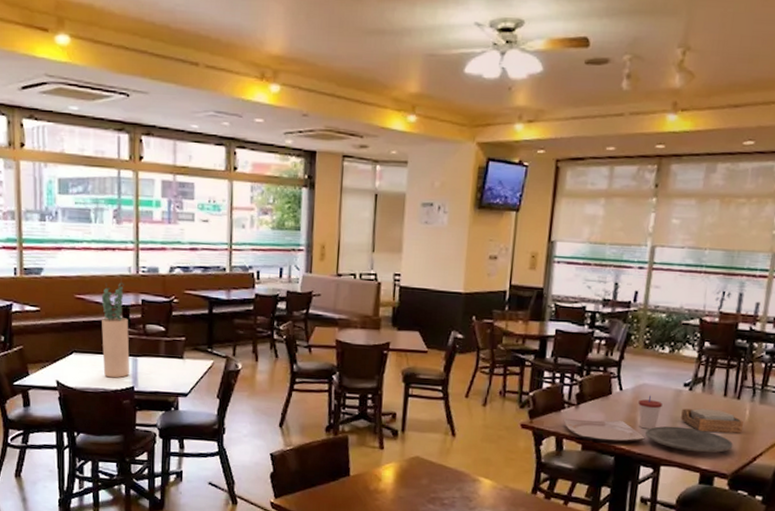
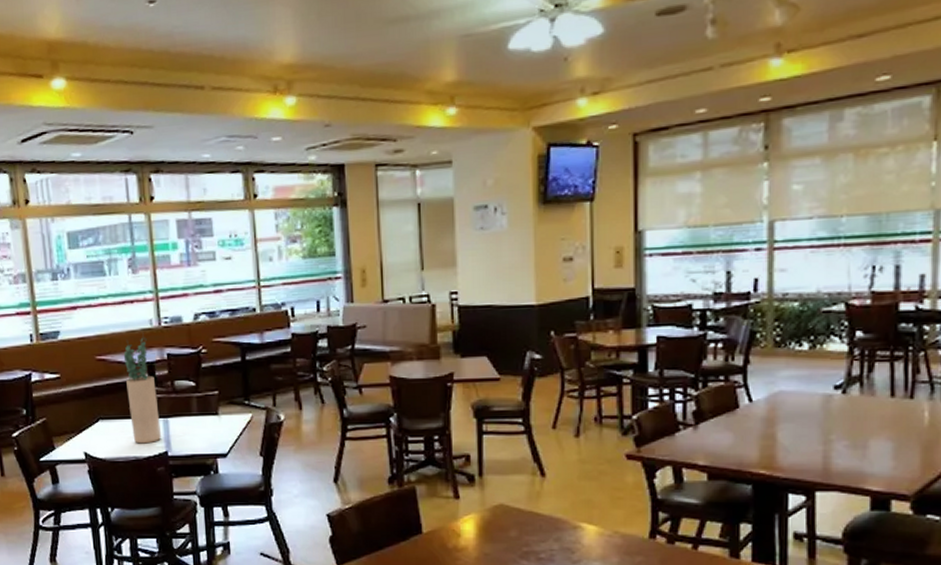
plate: present [563,418,645,443] -> none [679,440,790,467]
cup: present [638,395,663,429] -> none [776,404,808,447]
dish: present [644,426,733,454] -> none [789,440,912,472]
napkin holder: present [681,408,744,434] -> none [835,414,924,444]

